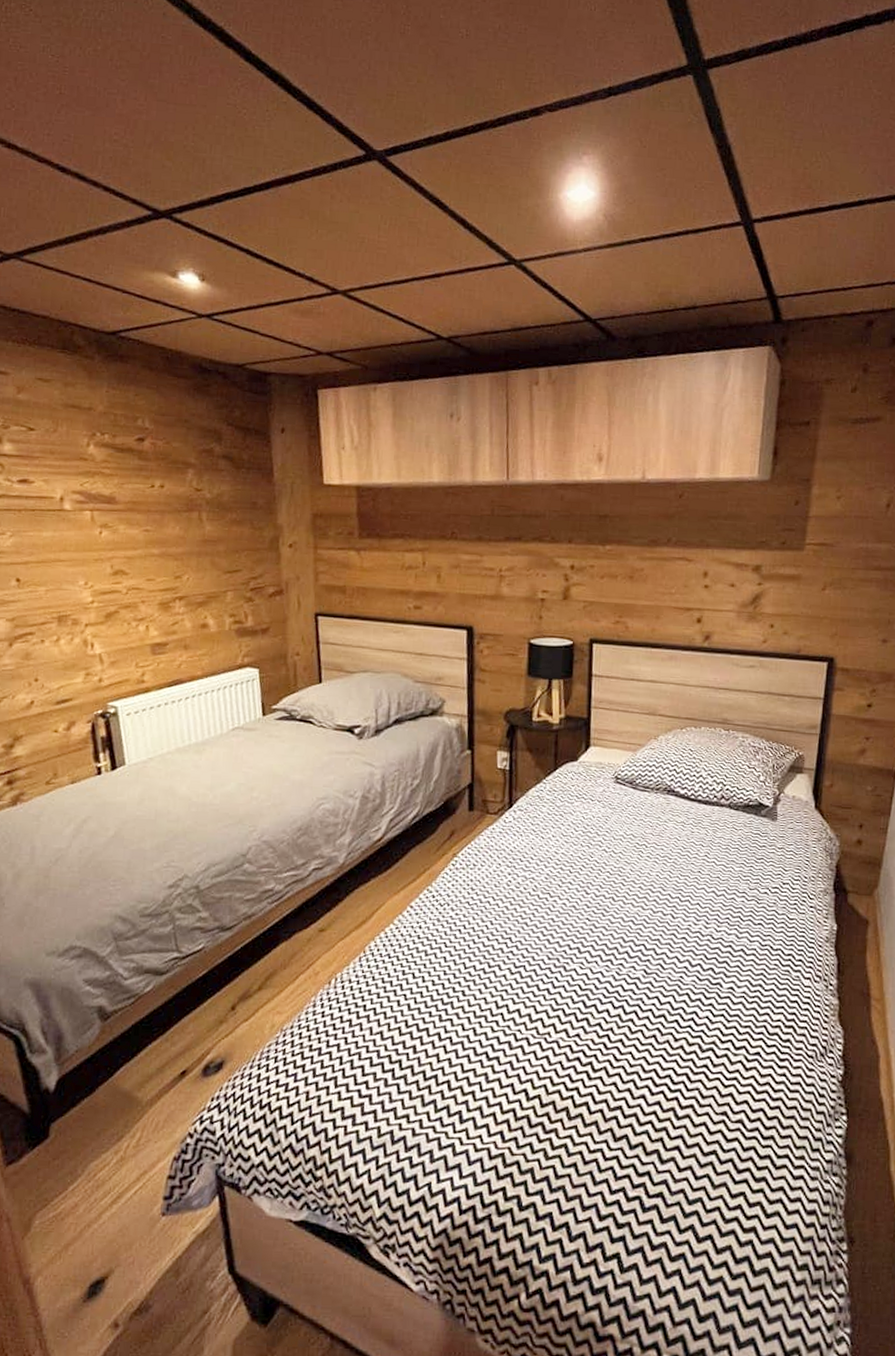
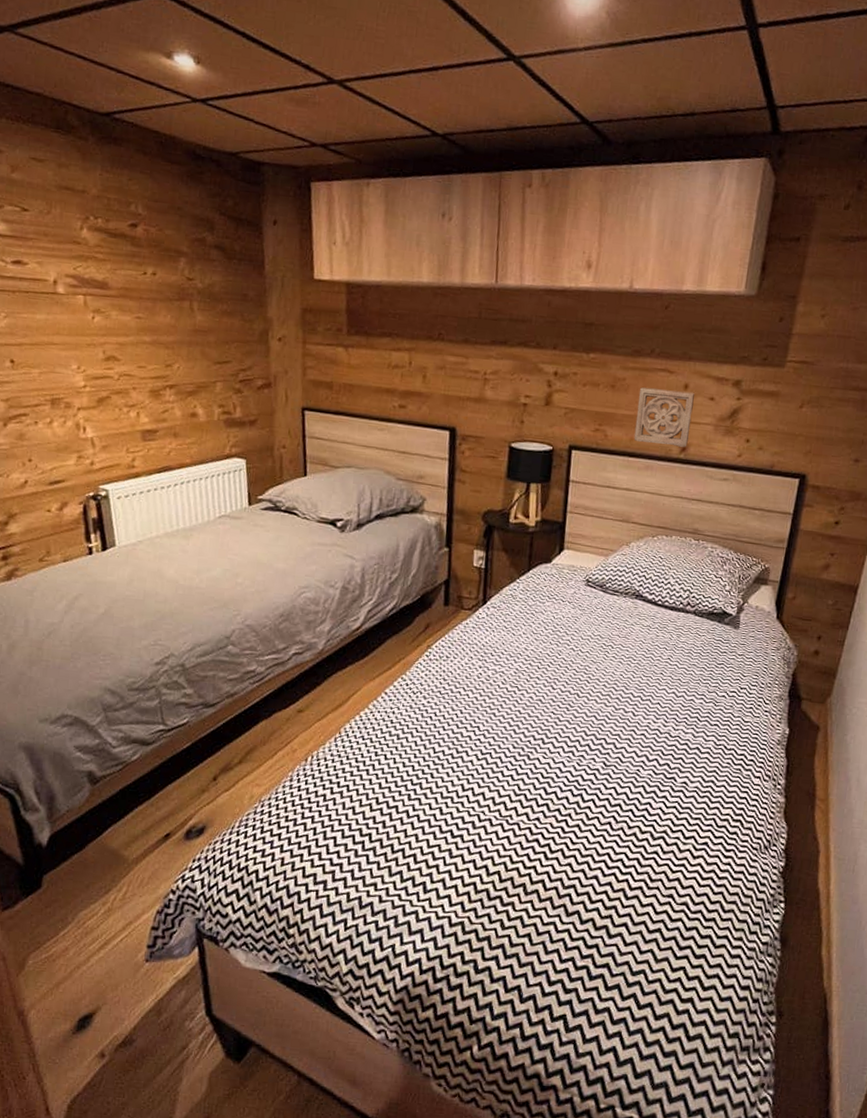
wall ornament: none [655,576,714,636] -> present [634,387,694,447]

